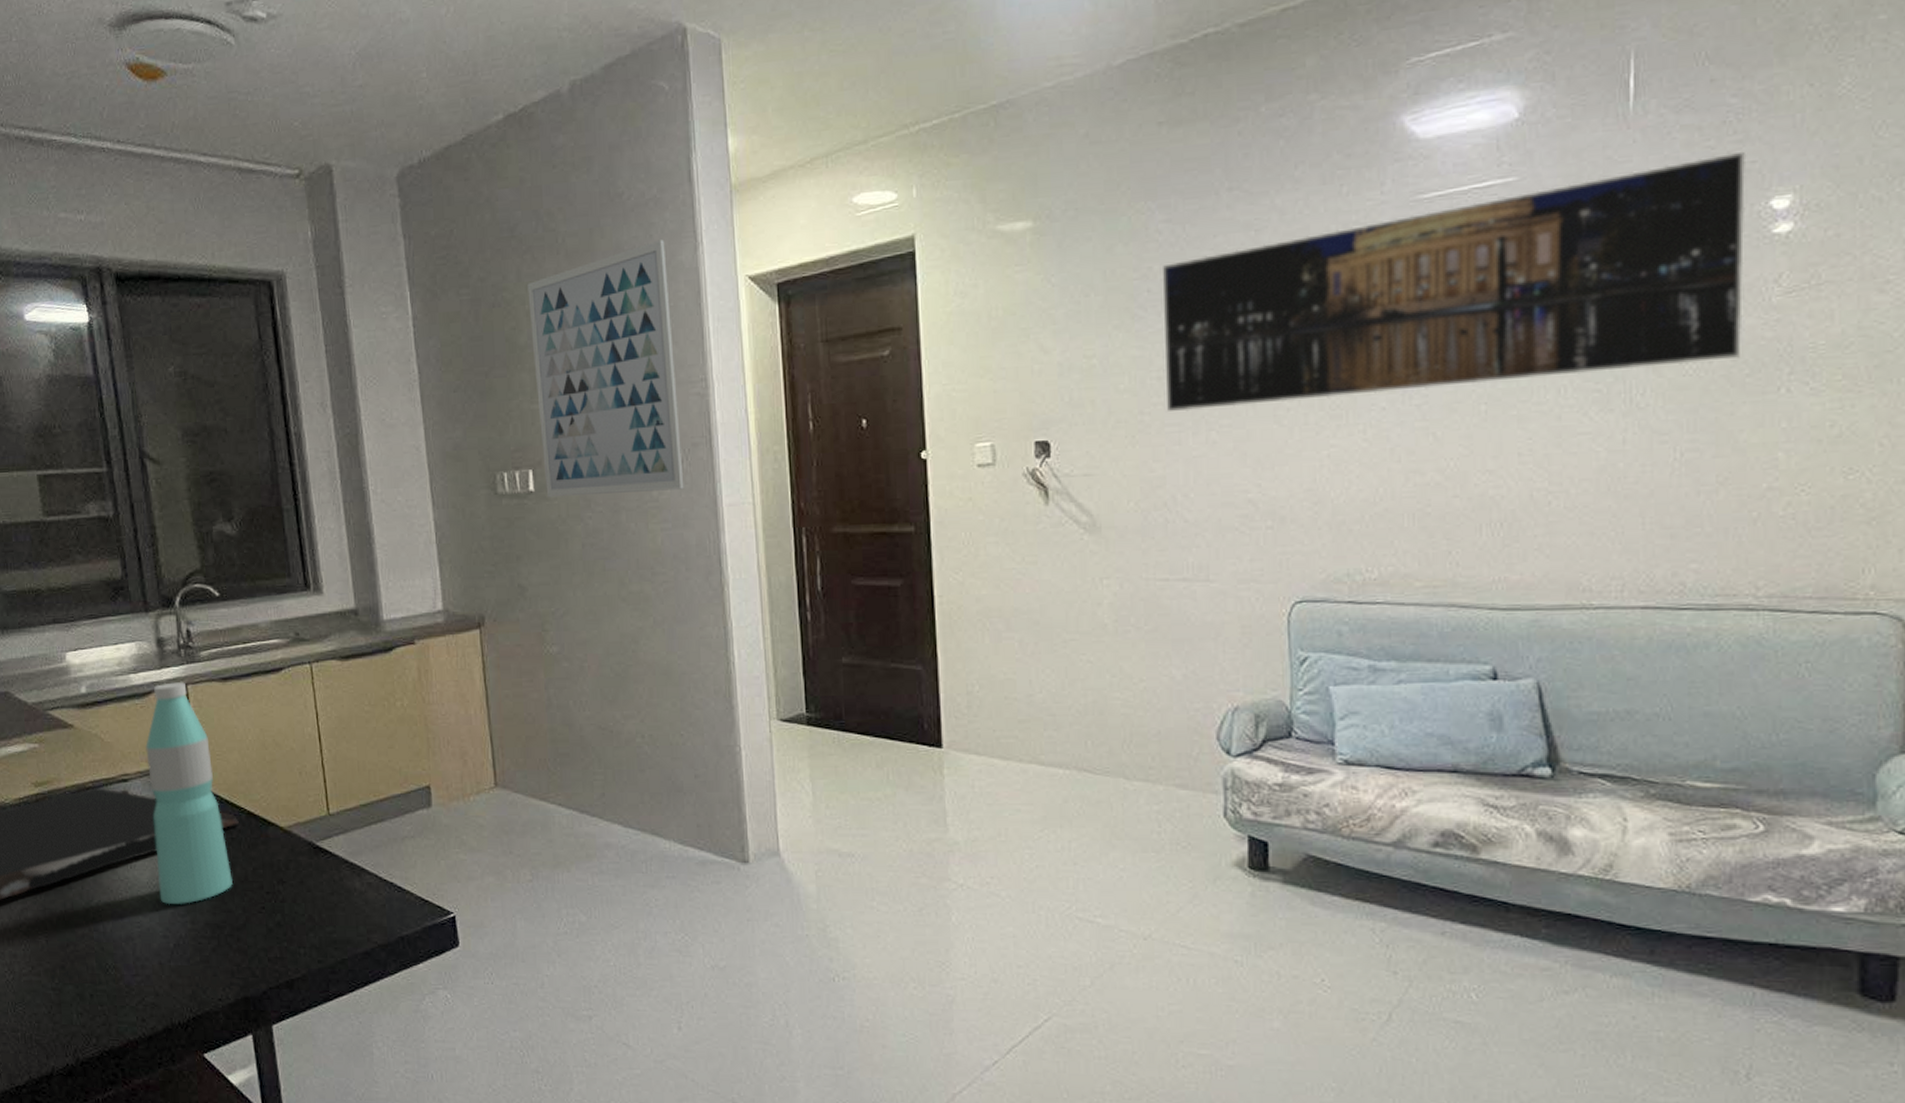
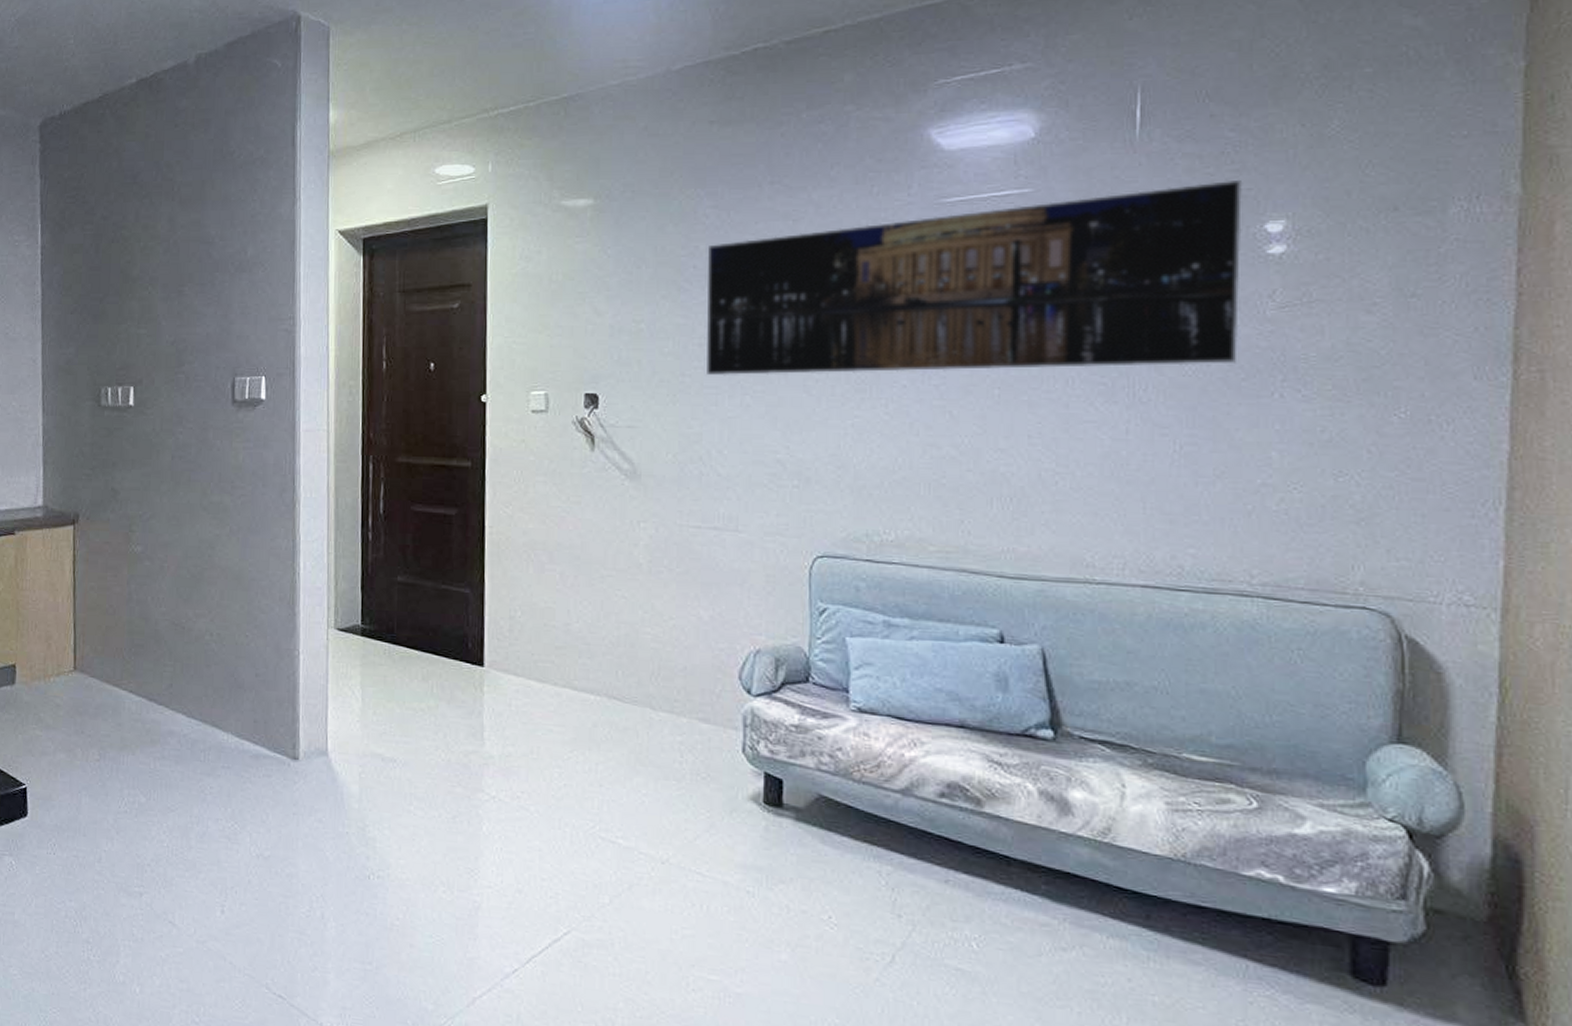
wall art: present [527,239,684,498] -> none [143,194,268,414]

